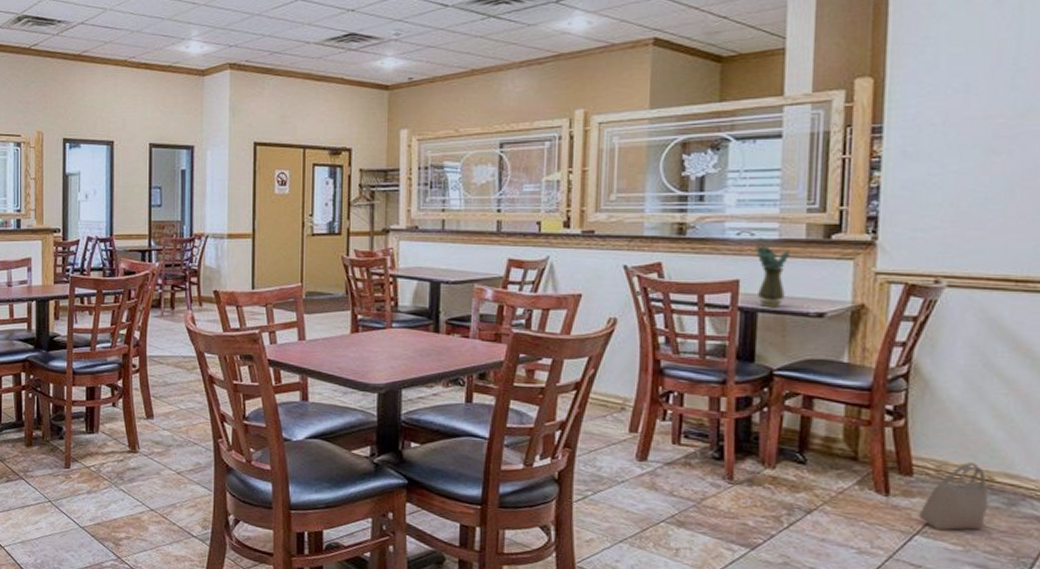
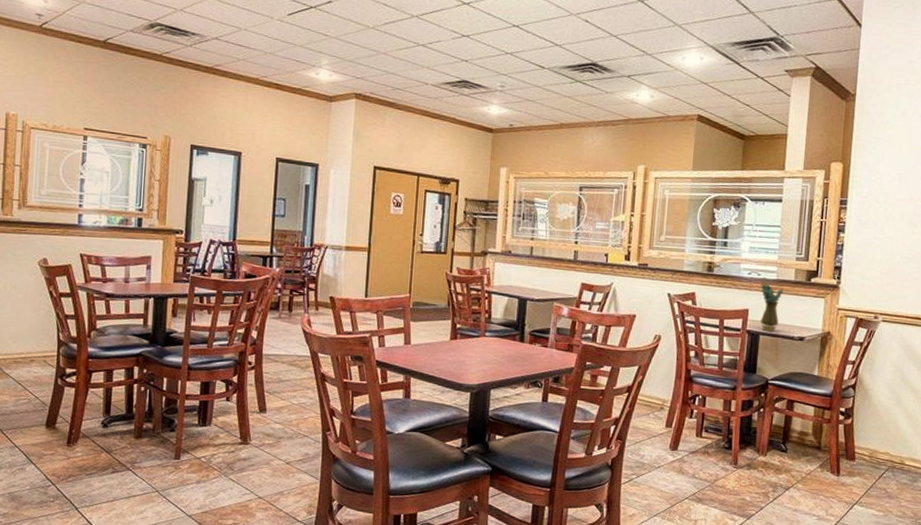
handbag: present [919,462,990,531] -> none [857,450,901,501]

